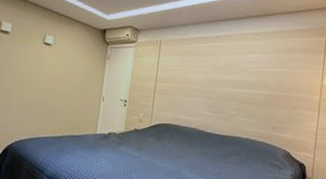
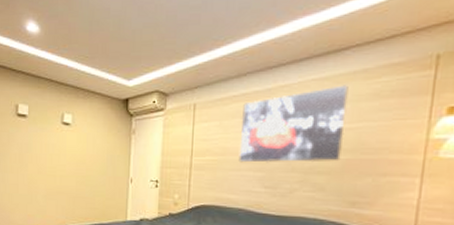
wall art: none [193,40,272,96] -> present [238,85,349,163]

